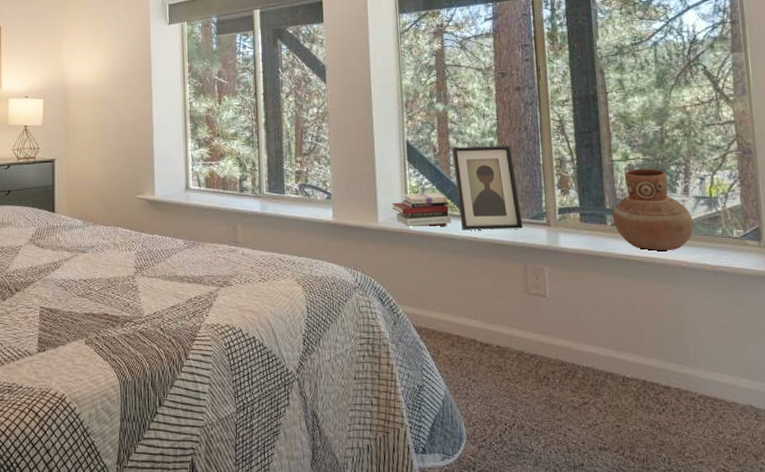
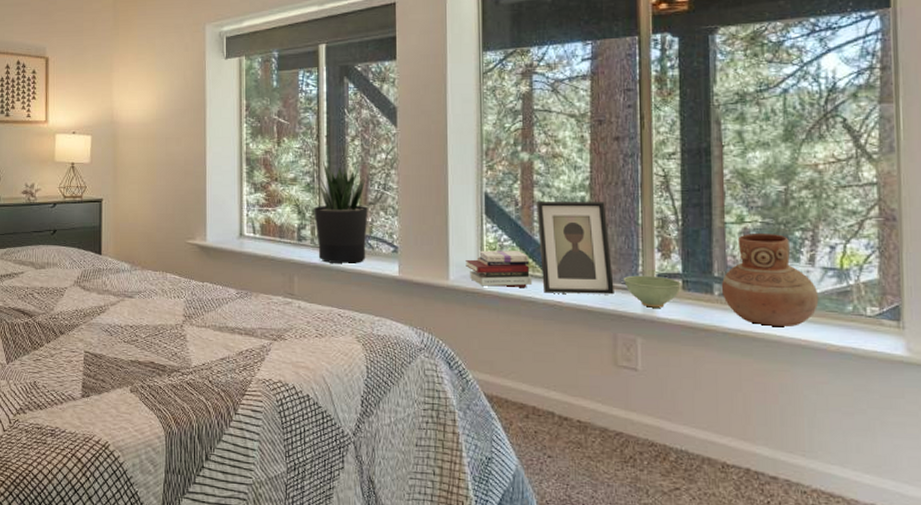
planter: none [254,117,303,212] -> present [314,161,368,264]
bowl: none [529,210,580,239] -> present [623,275,682,308]

